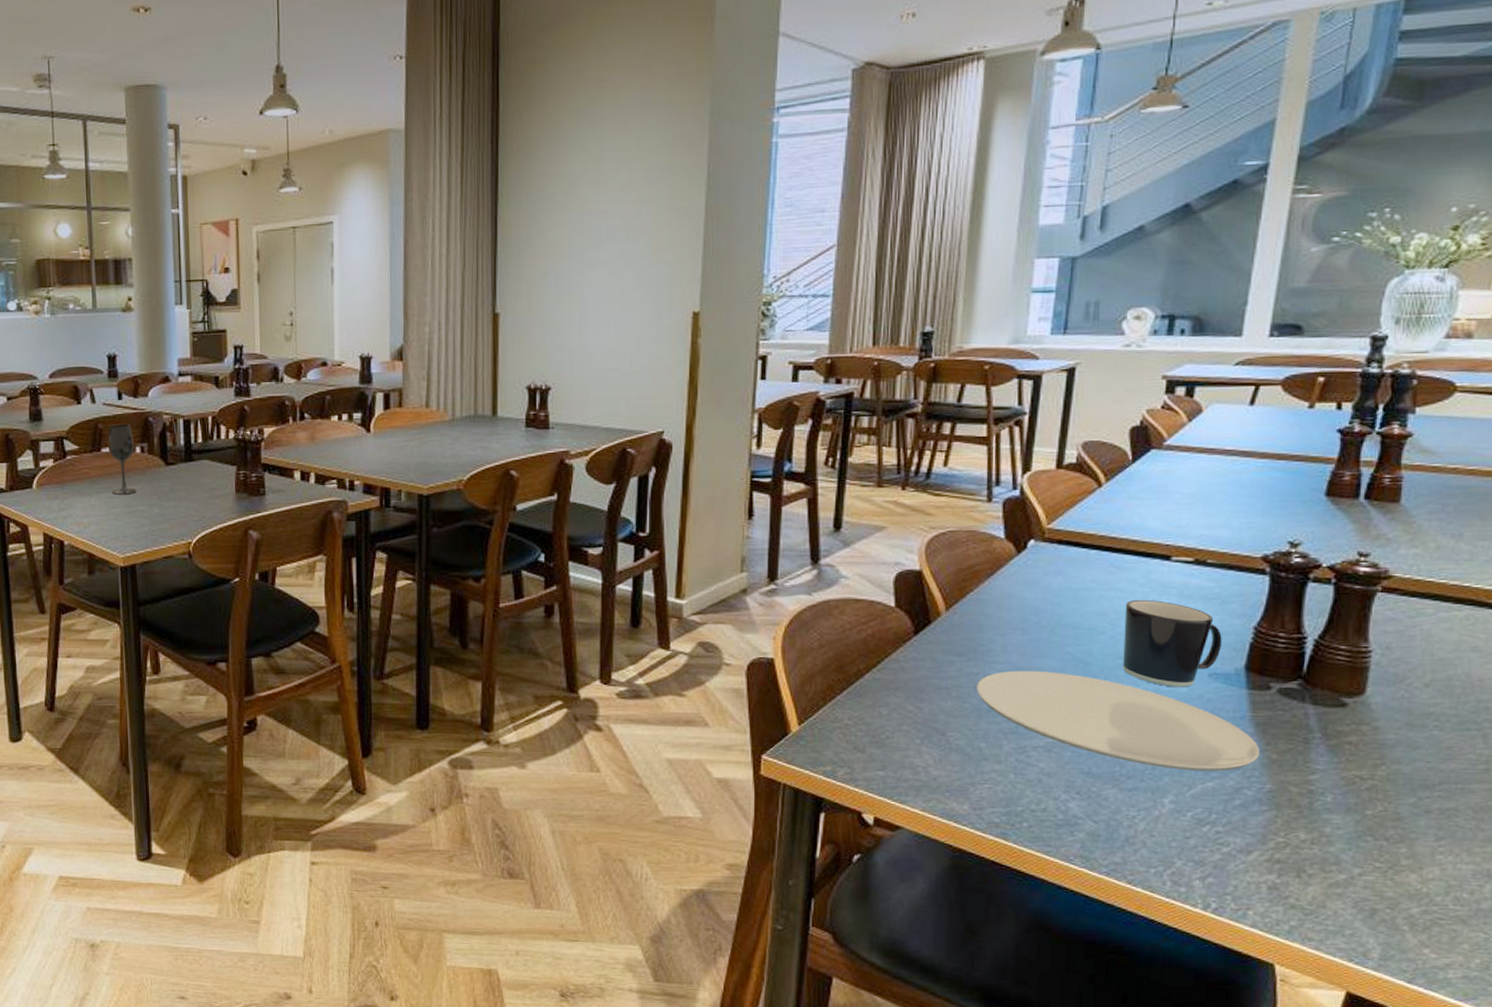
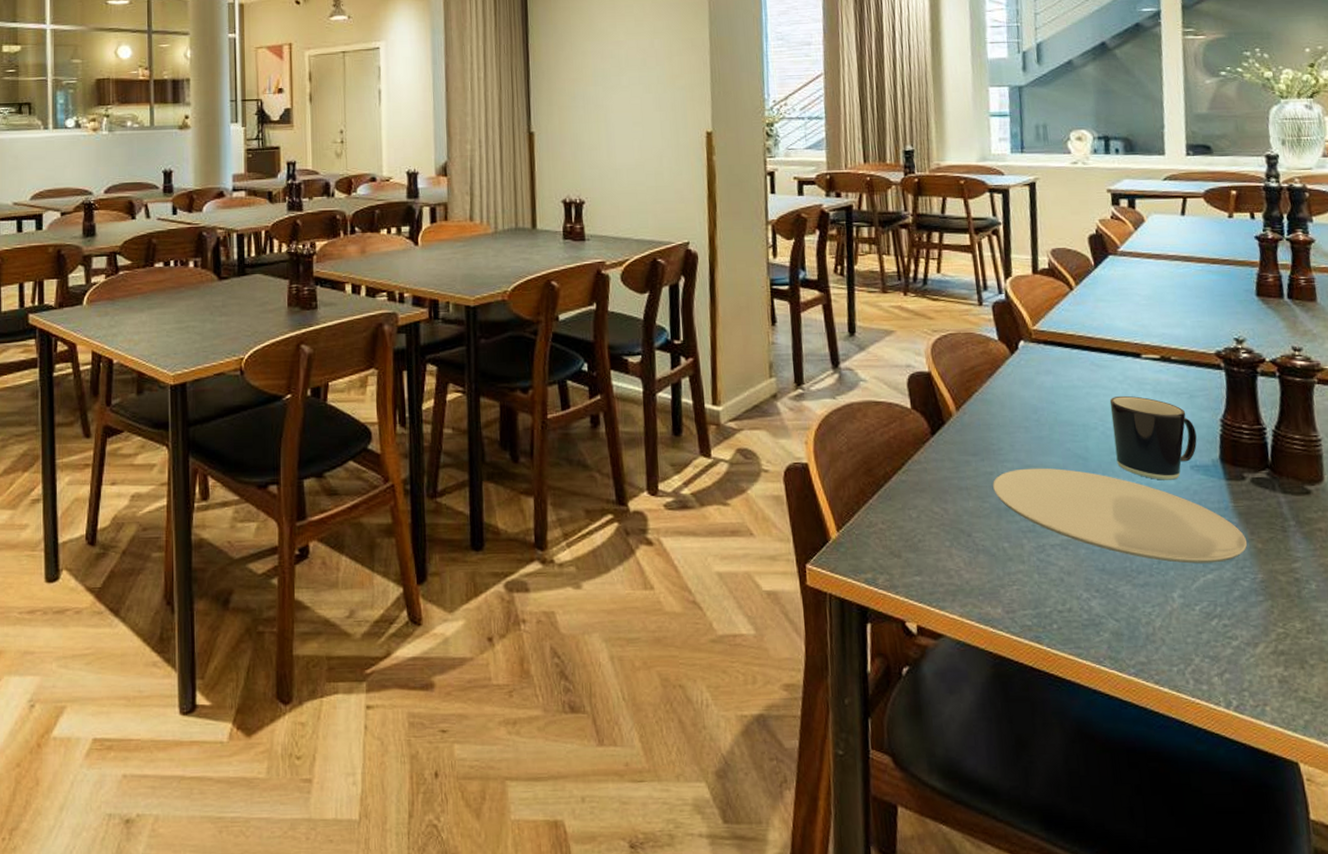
wine glass: present [107,424,137,495] -> none [161,239,189,310]

